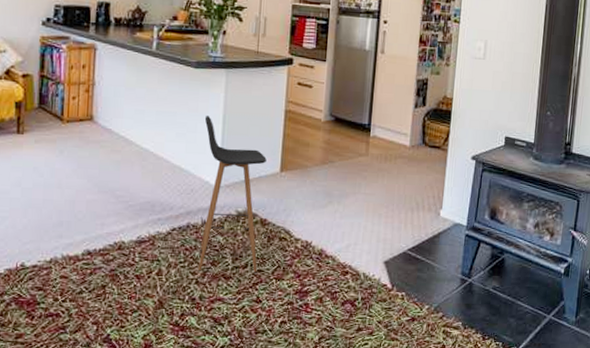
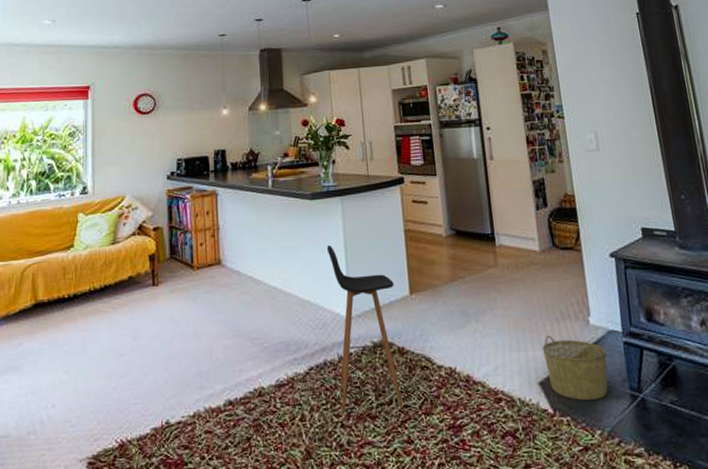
basket: none [393,221,449,281] -> present [542,335,608,401]

